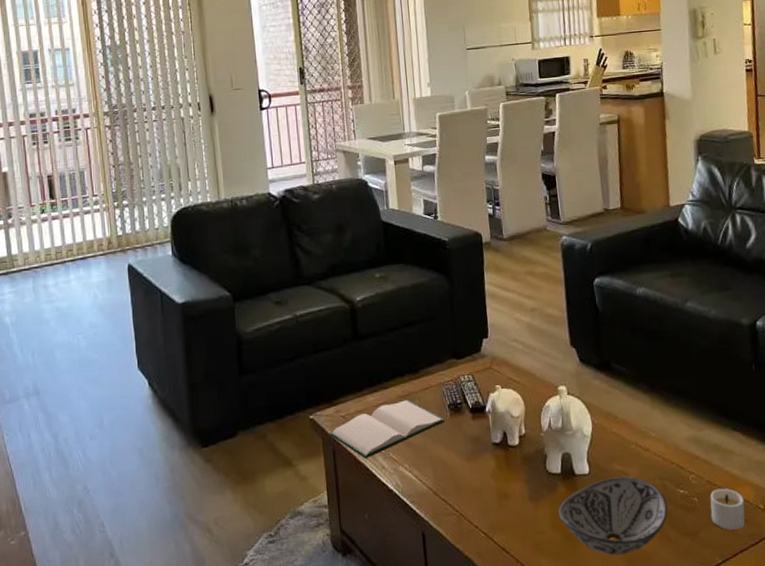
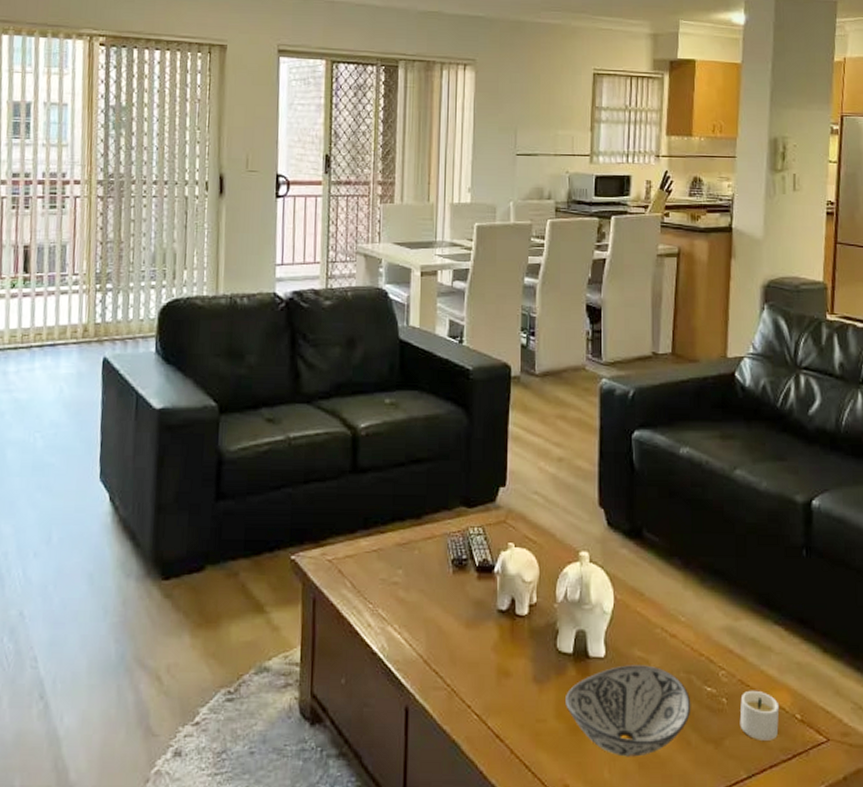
hardback book: present [330,400,446,459] -> none [312,549,447,613]

